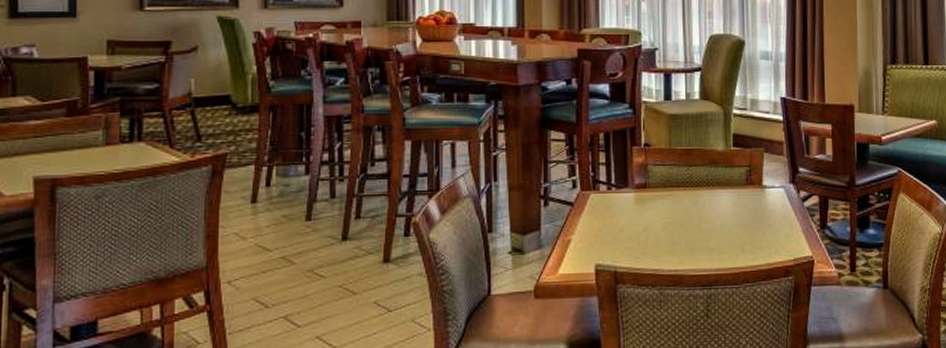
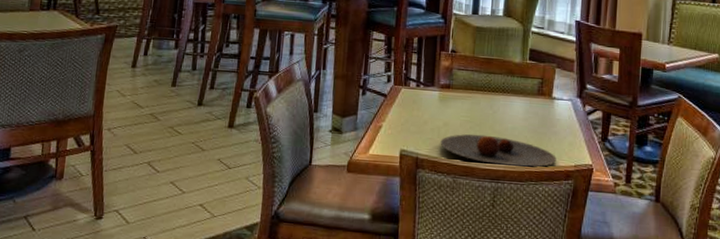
plate: none [641,236,773,269] -> present [440,134,556,168]

